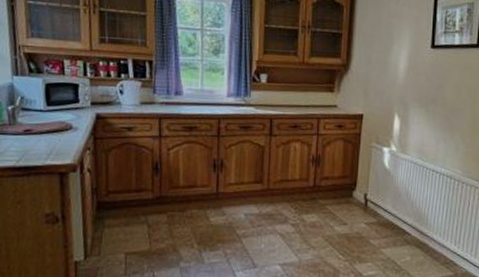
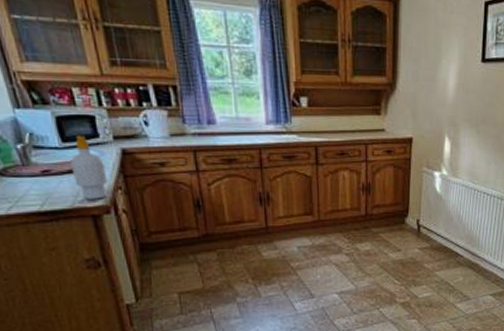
soap bottle: none [50,100,80,158] -> present [70,135,108,199]

